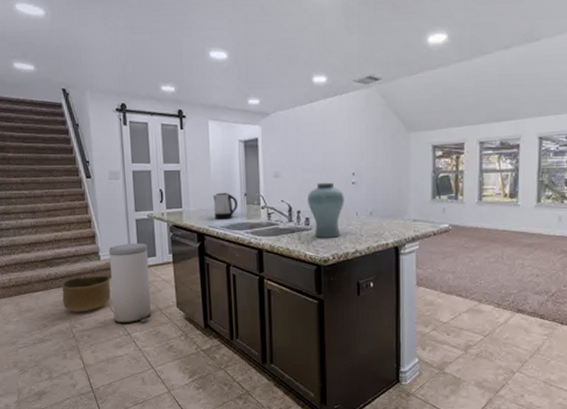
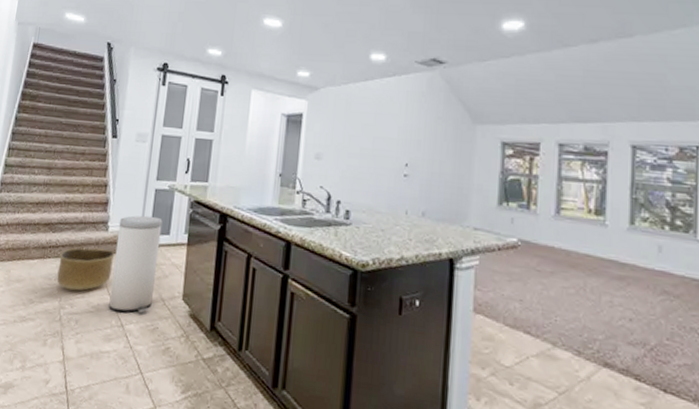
kettle: present [213,192,238,219] -> none [242,169,271,201]
vase: present [308,182,344,239] -> none [350,170,393,239]

